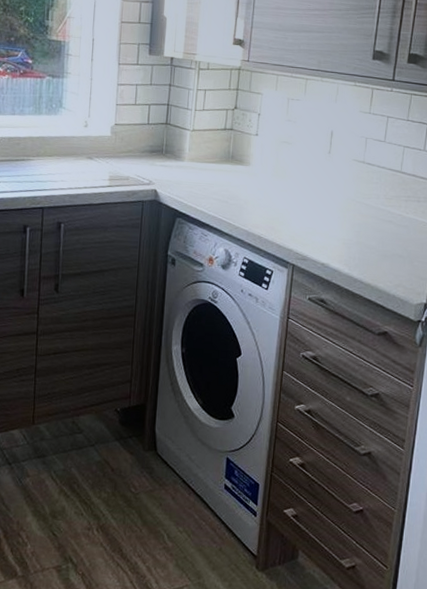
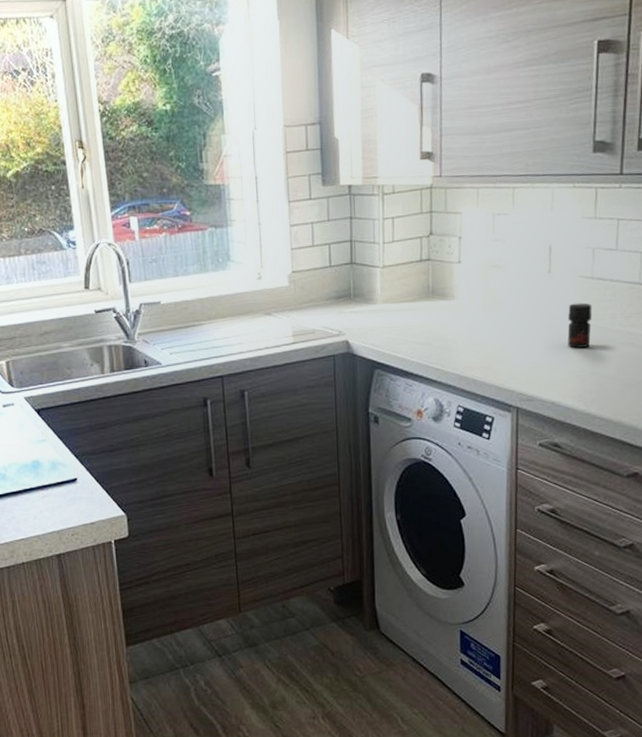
jar: none [339,181,362,220] -> present [567,303,593,348]

